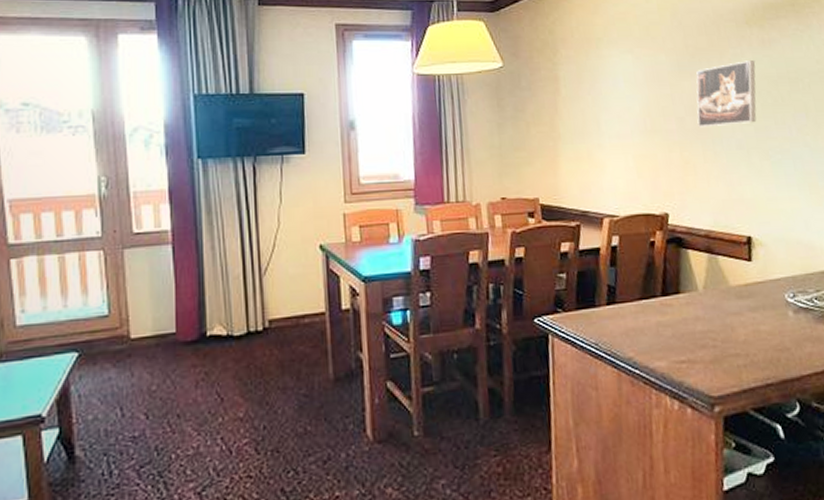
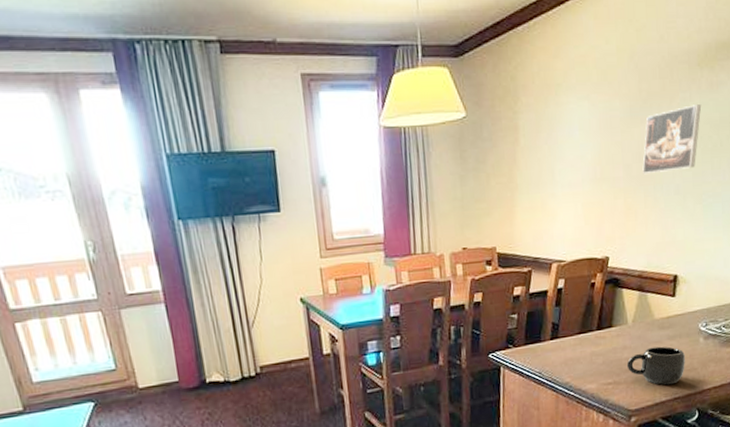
mug: none [702,319,775,368] -> present [627,346,685,385]

